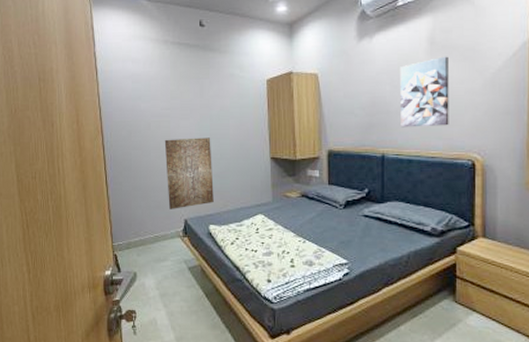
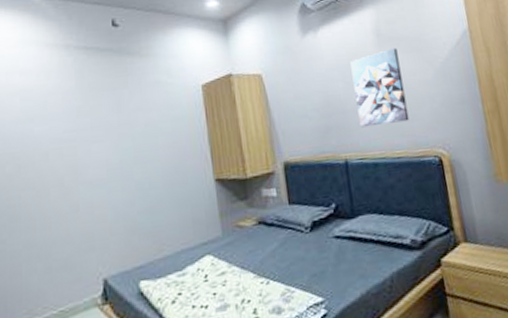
wall art: present [164,137,214,209] -> none [69,162,144,268]

